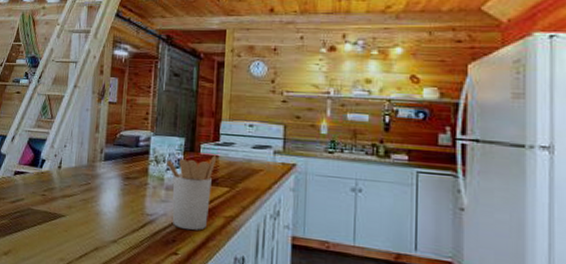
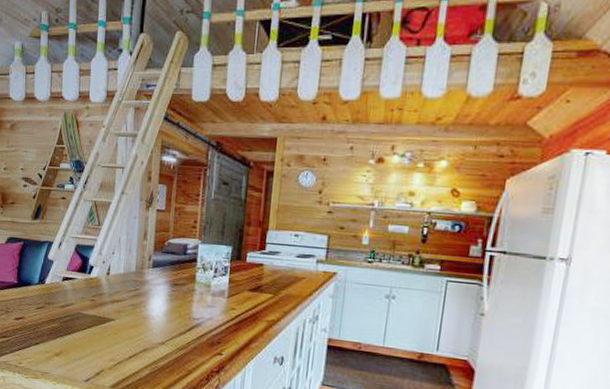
utensil holder: present [166,155,217,231] -> none [213,263,262,333]

